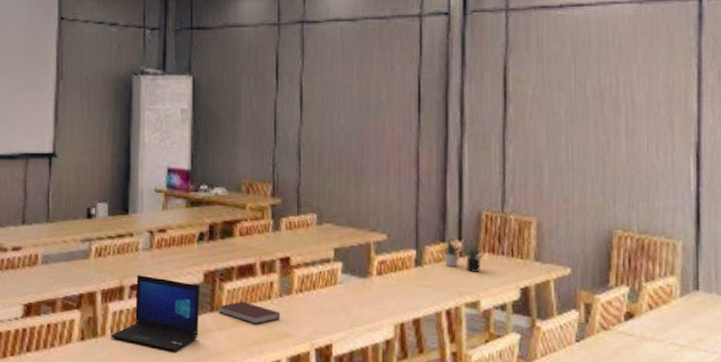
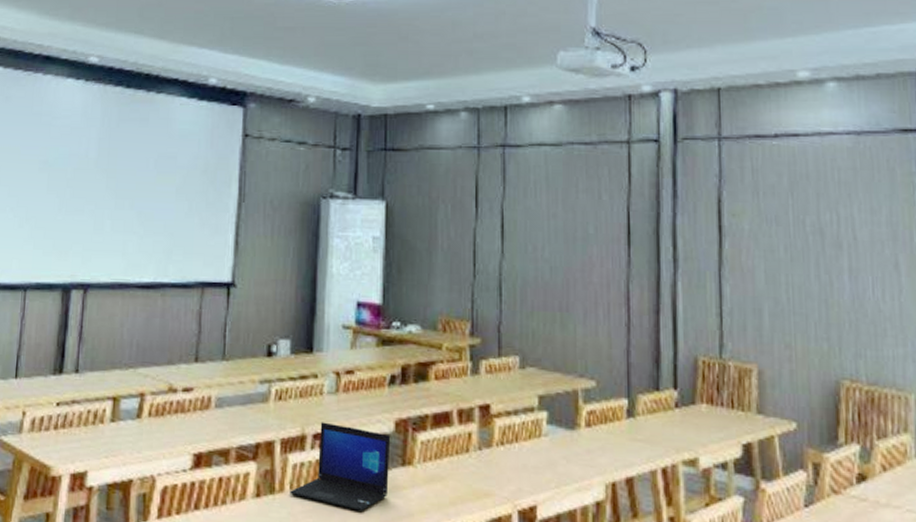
notebook: present [218,301,281,325] -> none [411,454,479,482]
succulent plant: present [440,239,486,272] -> none [653,387,704,425]

